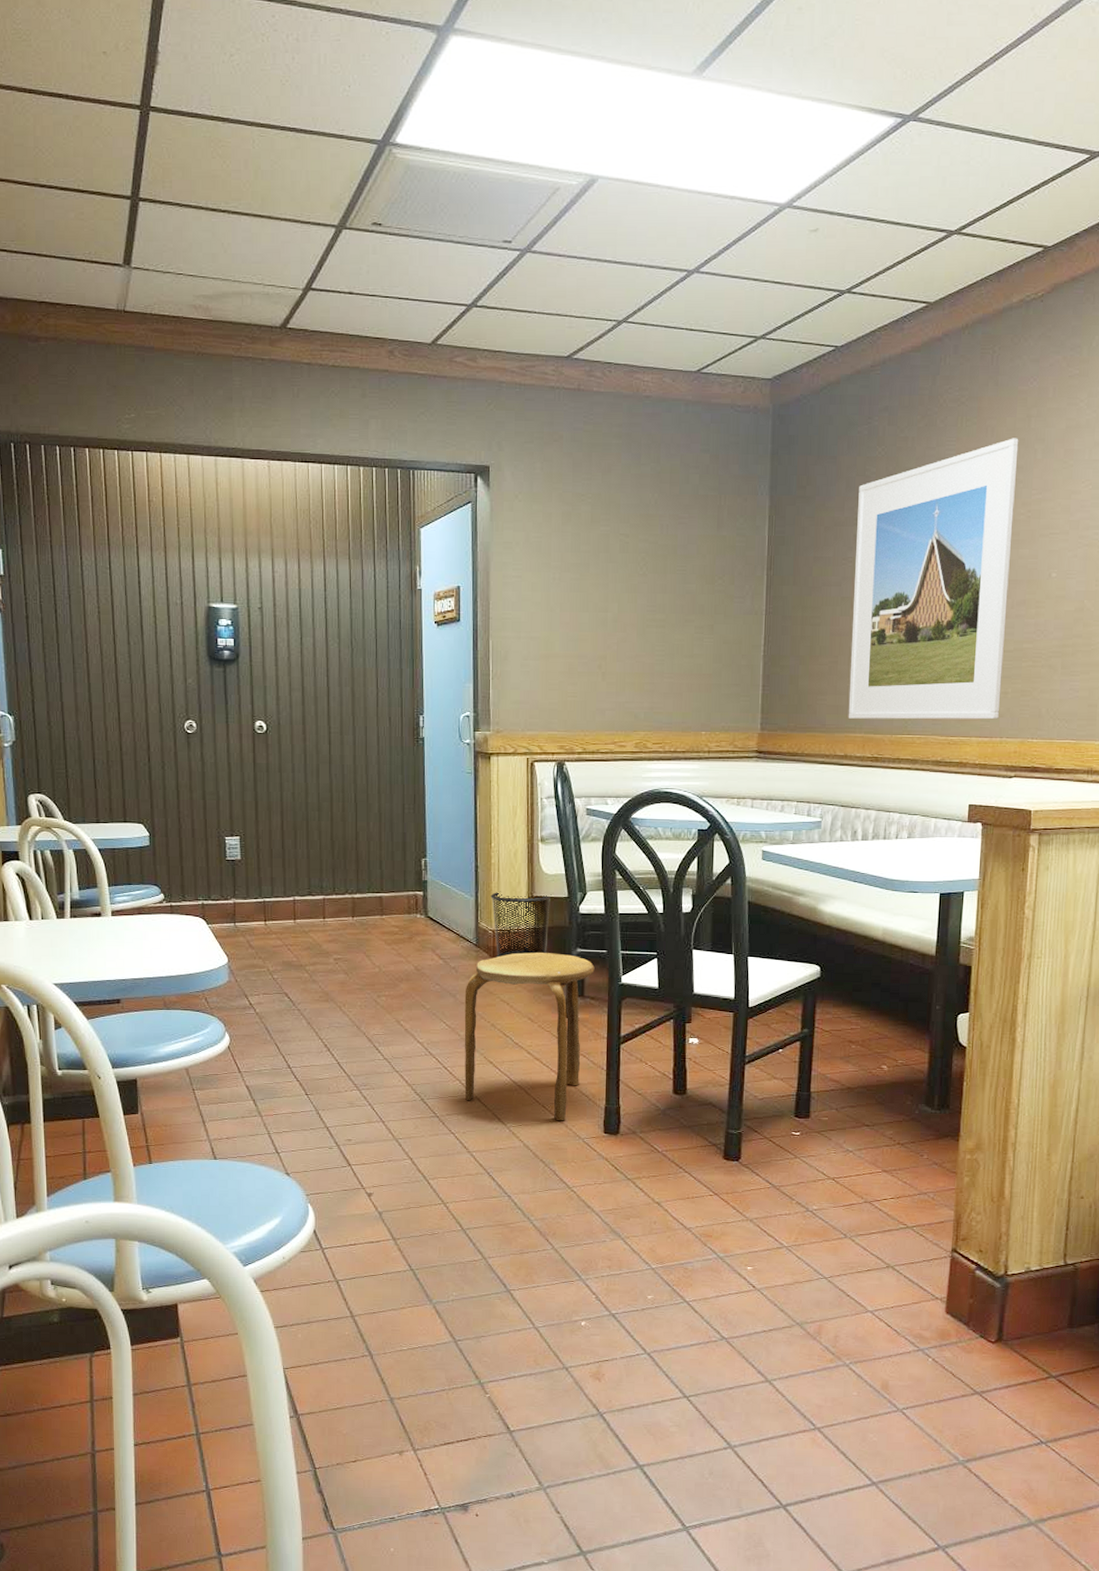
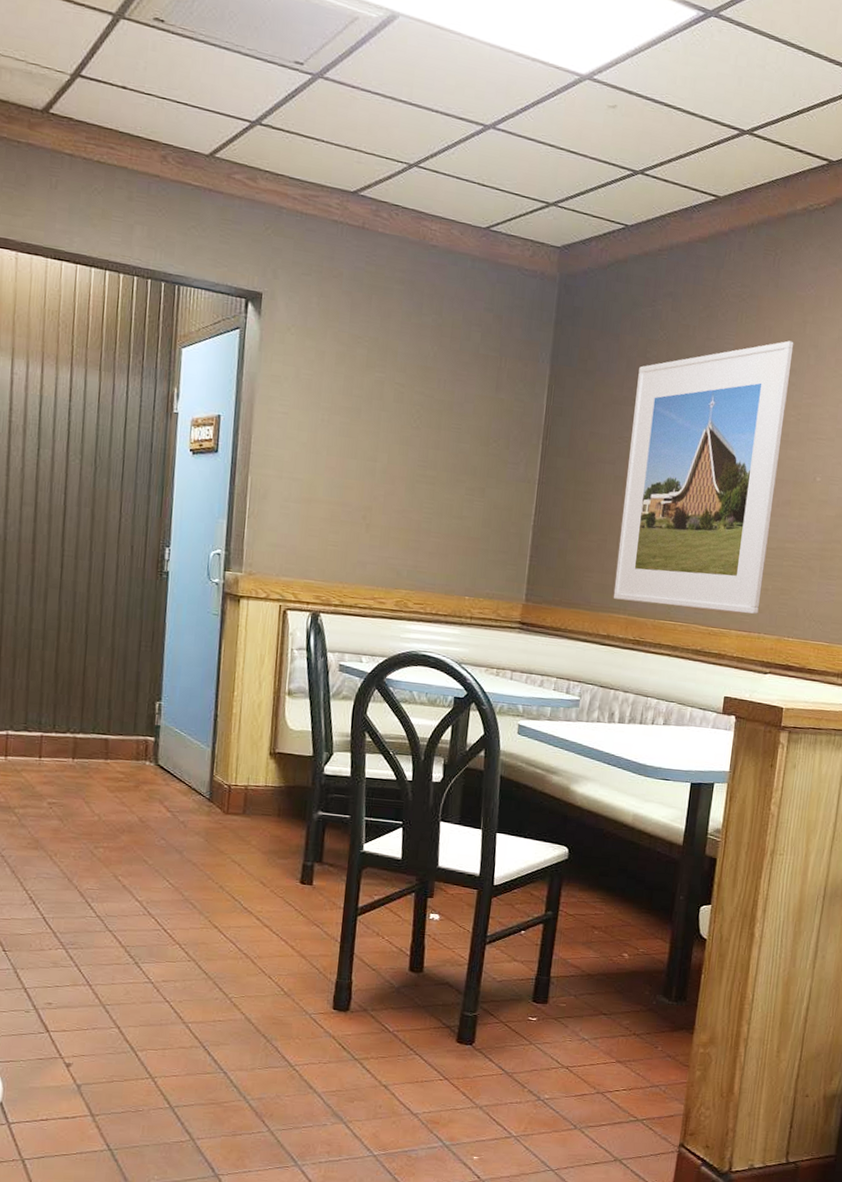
stool: present [464,952,595,1121] -> none [185,811,336,994]
waste bin: present [490,891,552,958] -> none [229,743,295,815]

